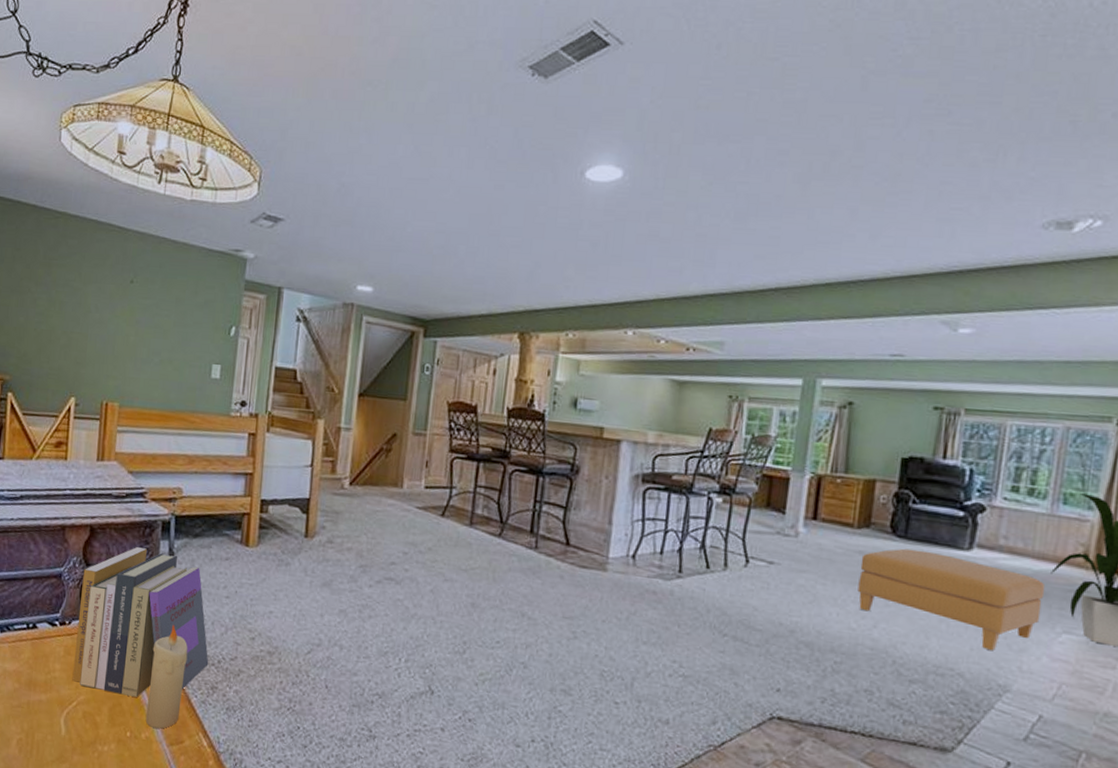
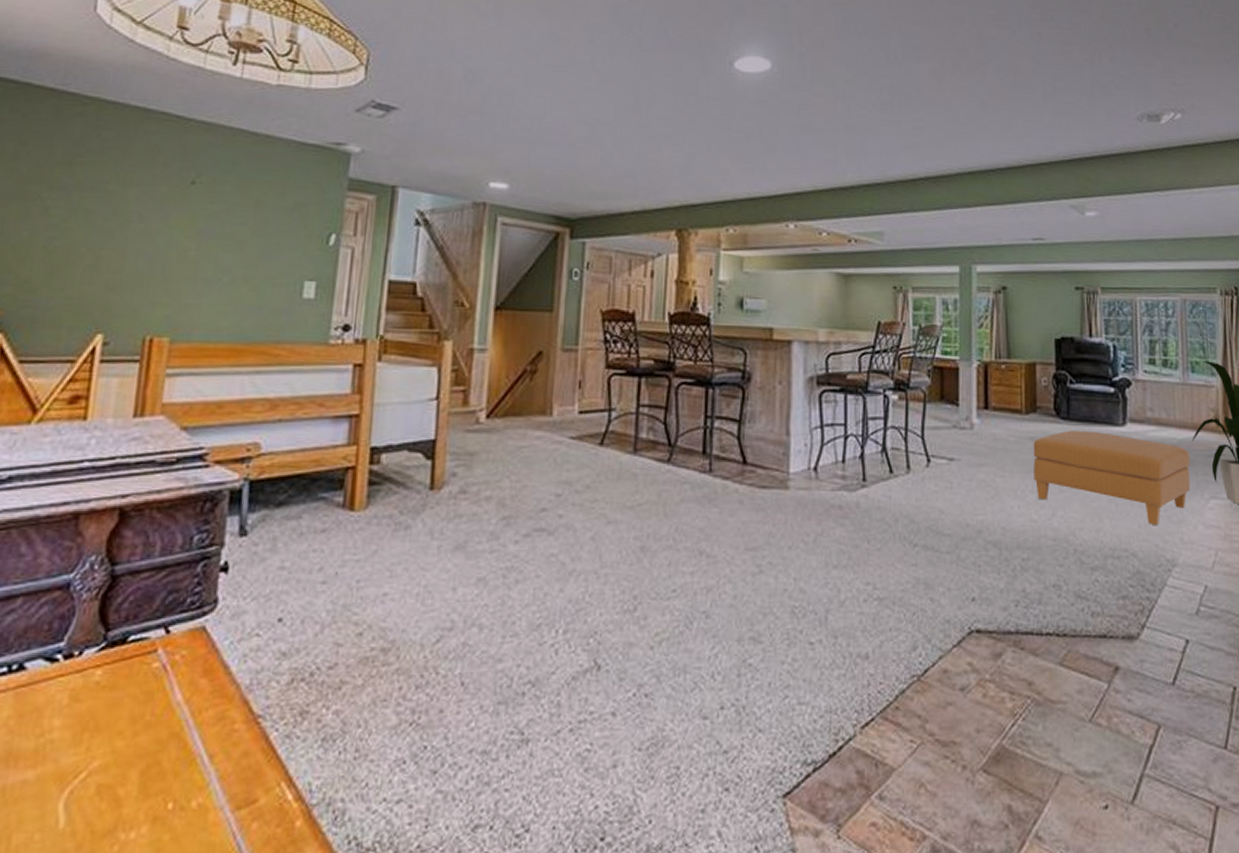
books: present [72,547,209,697] -> none [80,530,297,748]
candle: present [145,625,188,729] -> none [197,633,266,788]

